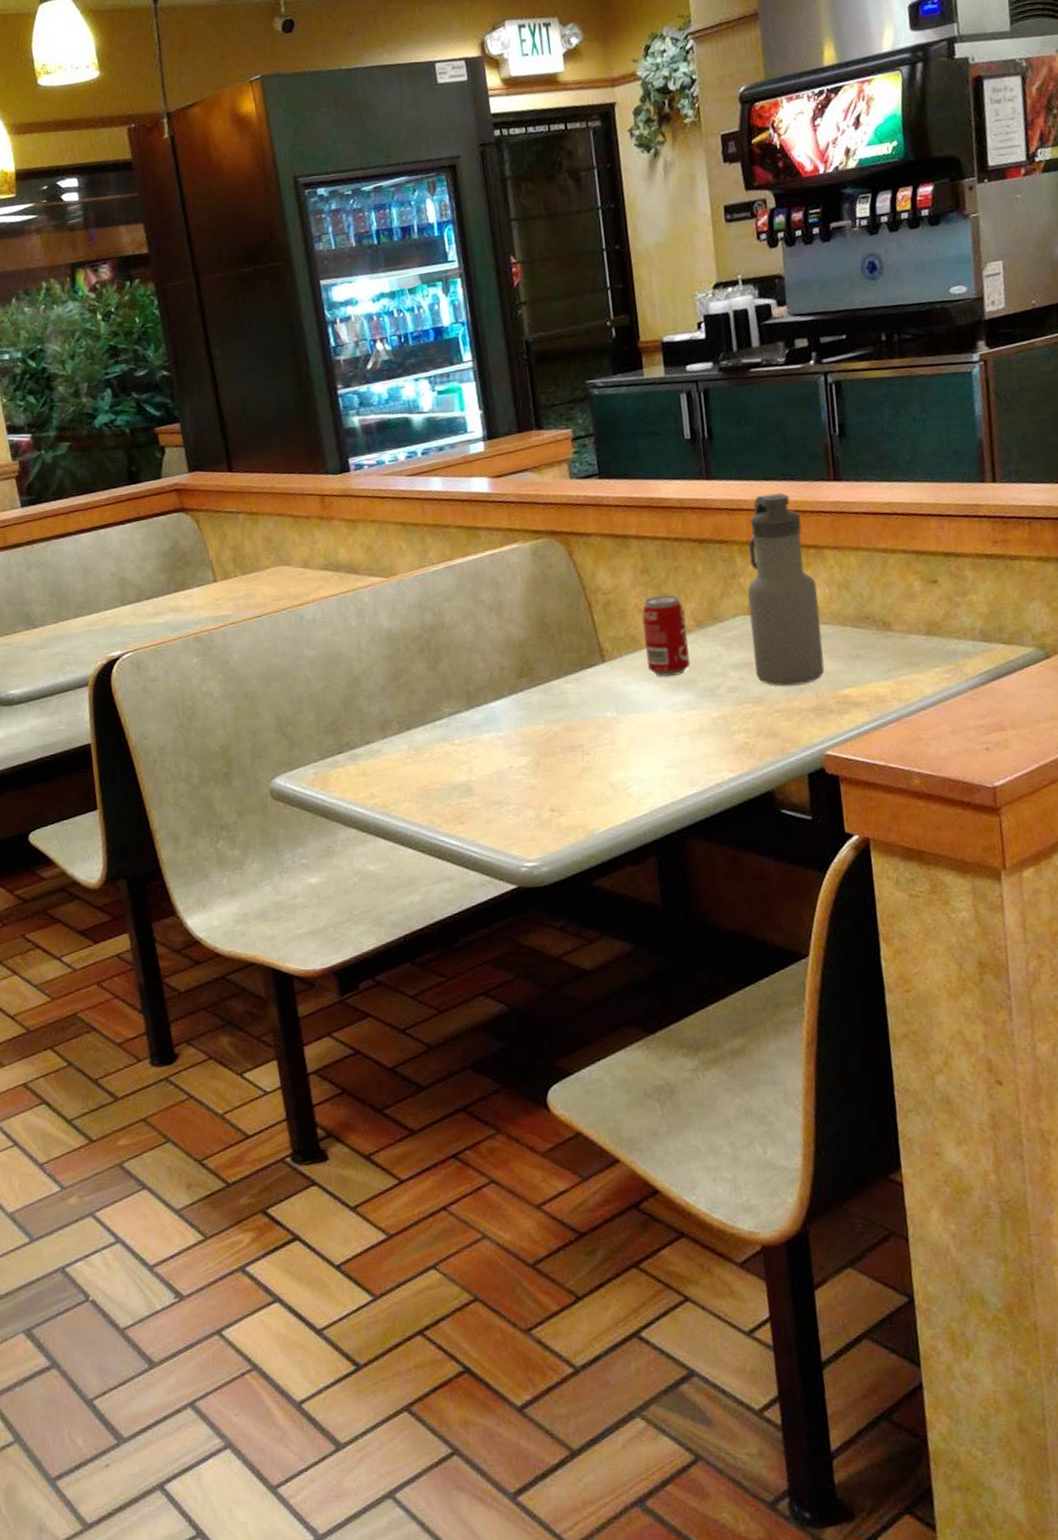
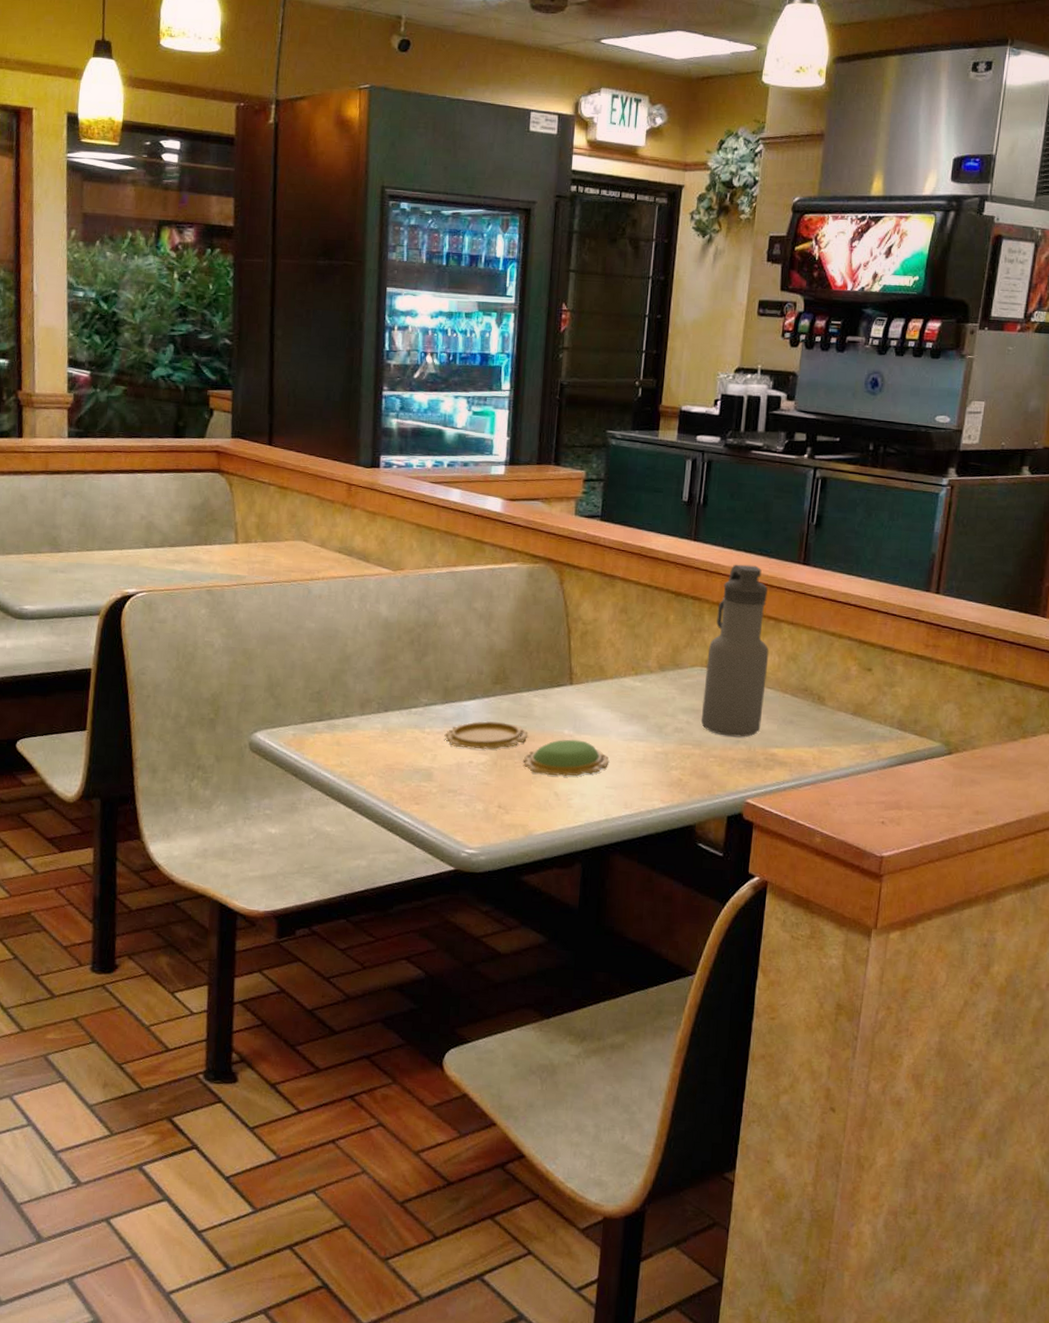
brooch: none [476,717,664,767] -> present [444,721,610,776]
beverage can: present [641,594,690,677] -> none [608,635,651,708]

